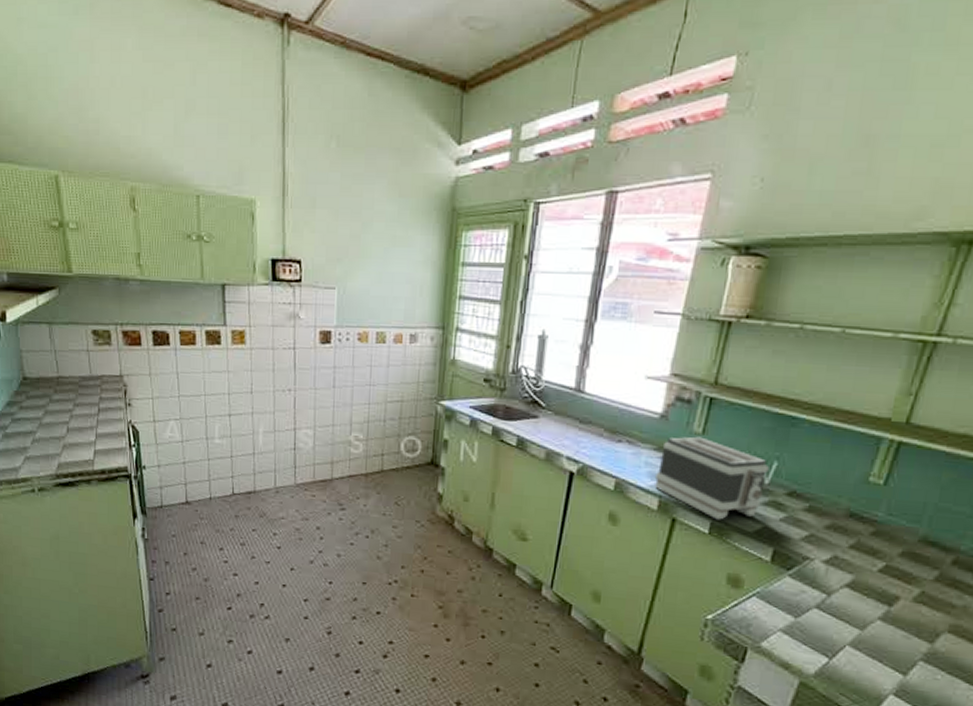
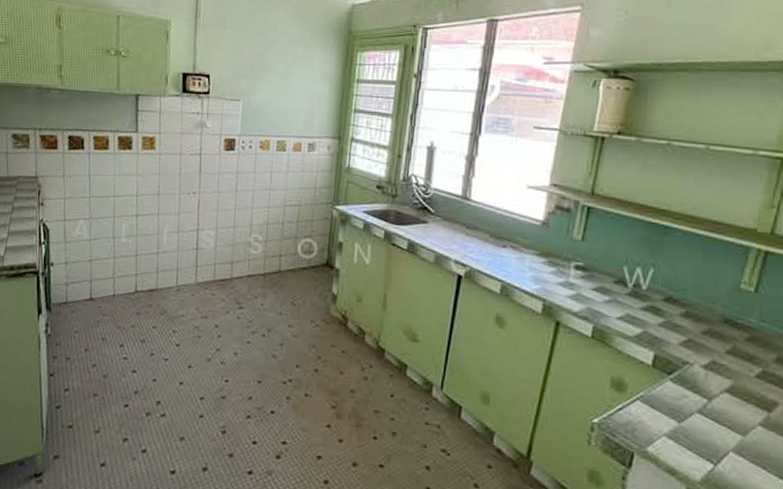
toaster: present [655,436,769,520] -> none [539,243,645,324]

